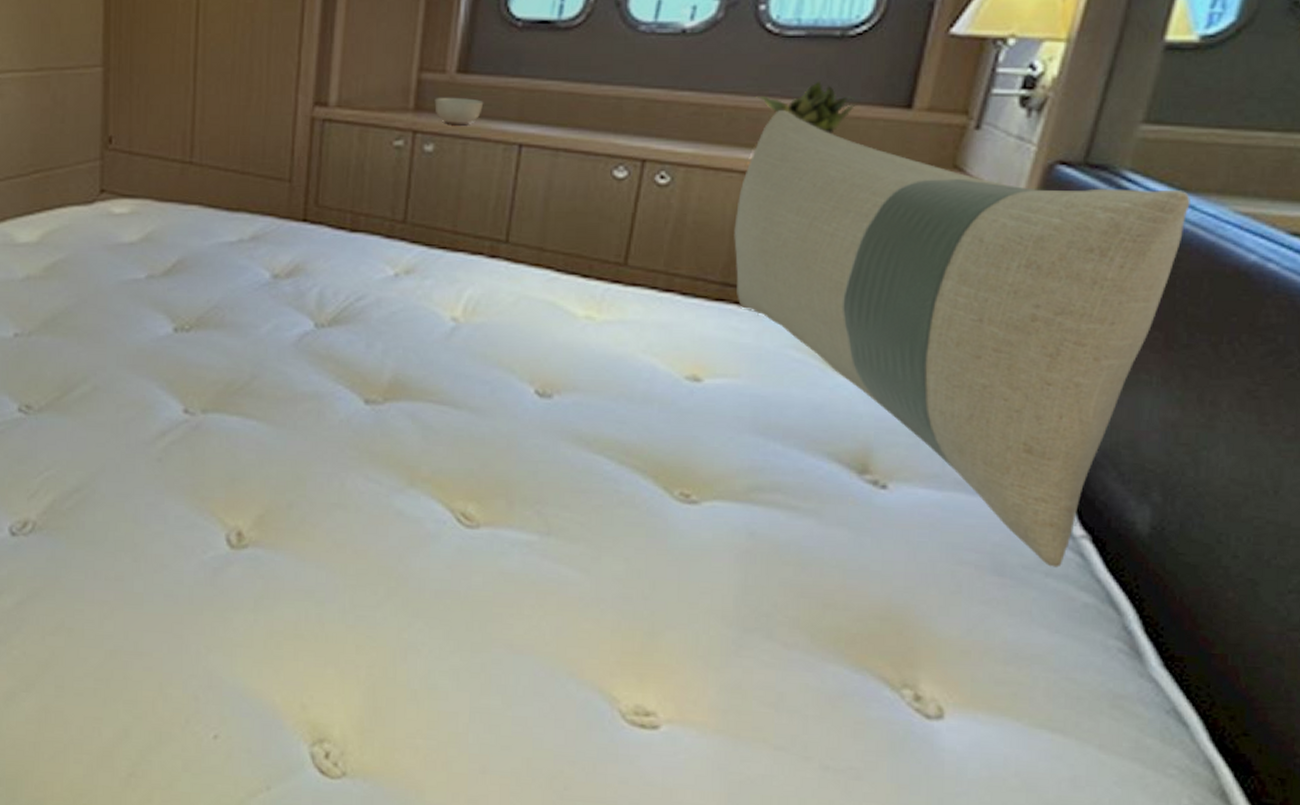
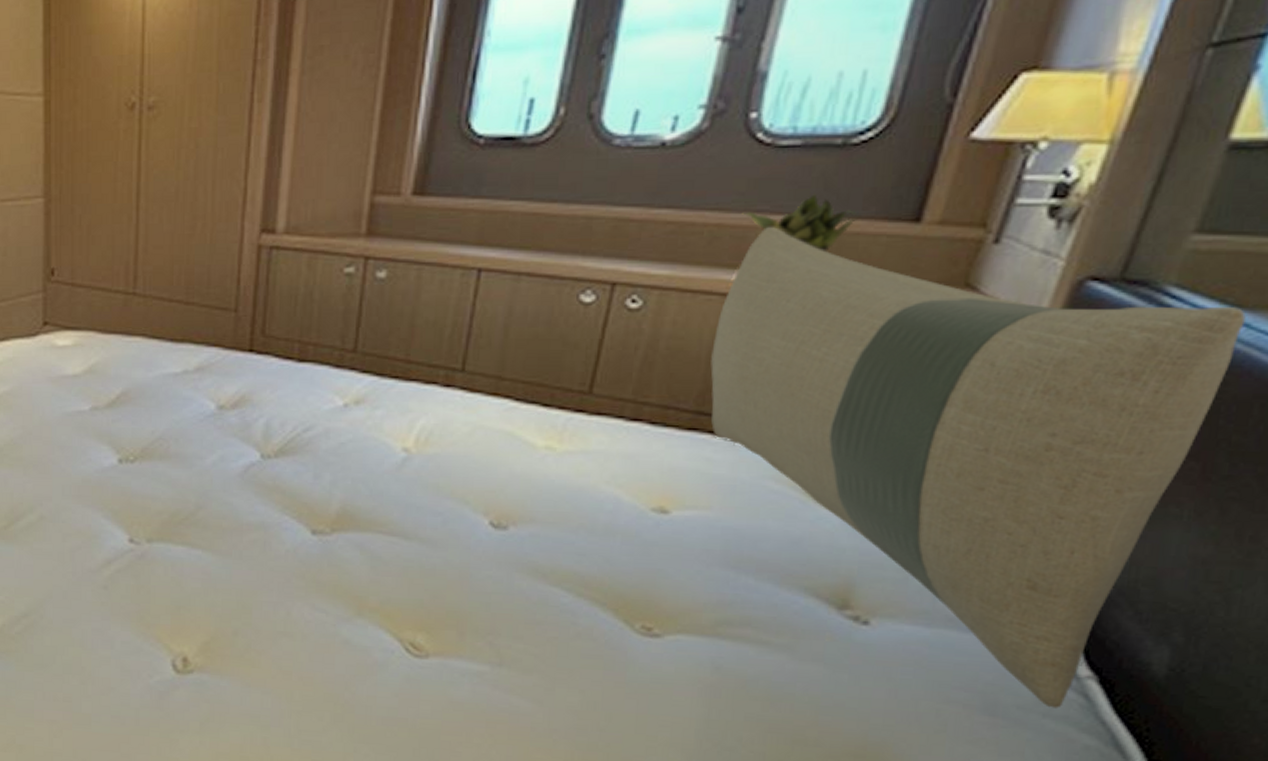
bowl: present [434,97,484,126] -> none [388,220,441,250]

